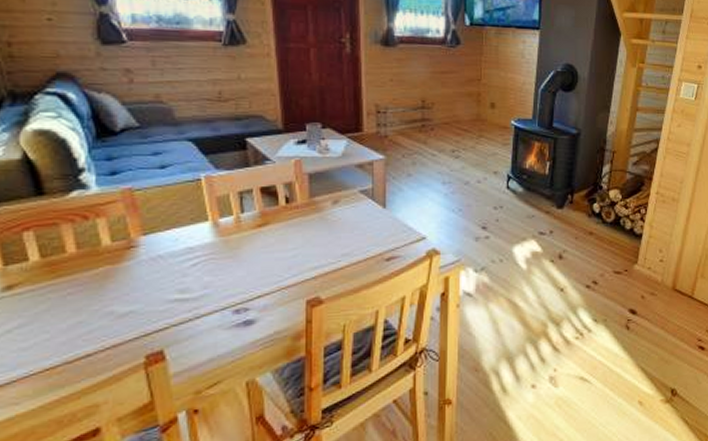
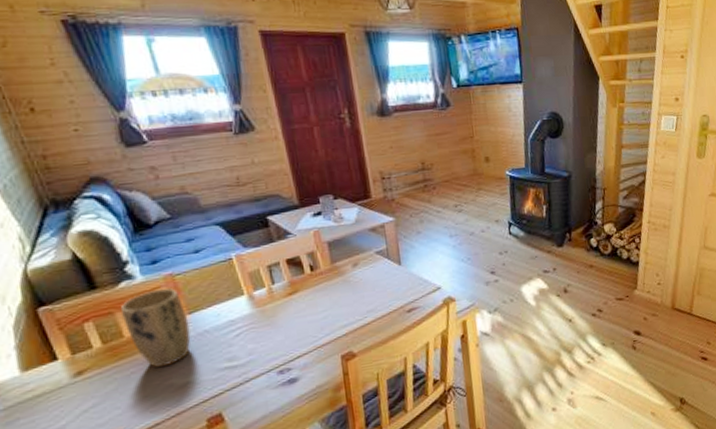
plant pot: none [68,203,142,290] -> present [121,287,191,367]

